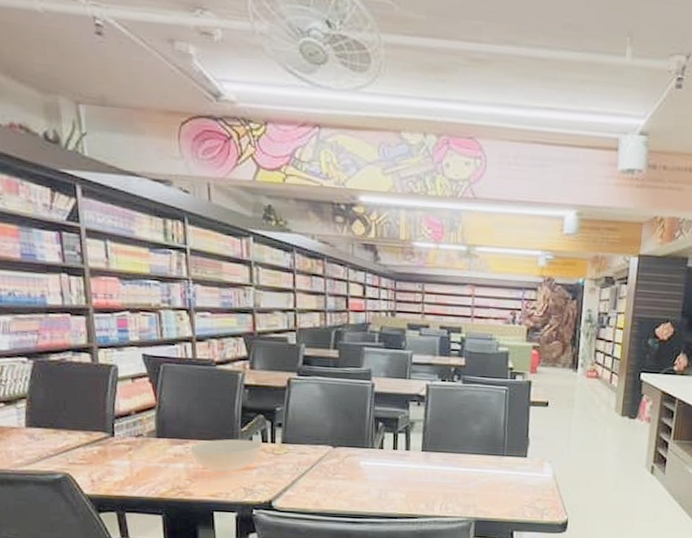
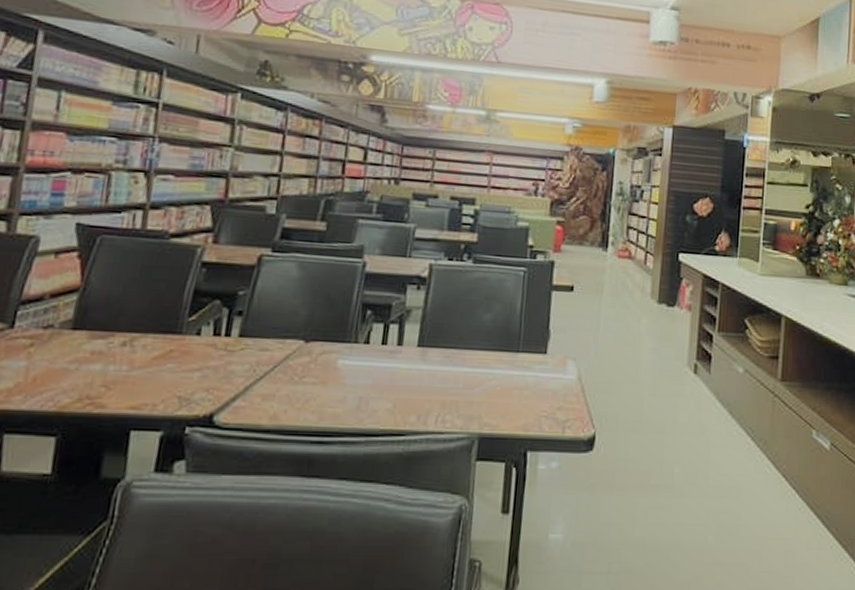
bowl: present [190,439,262,473] -> none [114,331,213,377]

